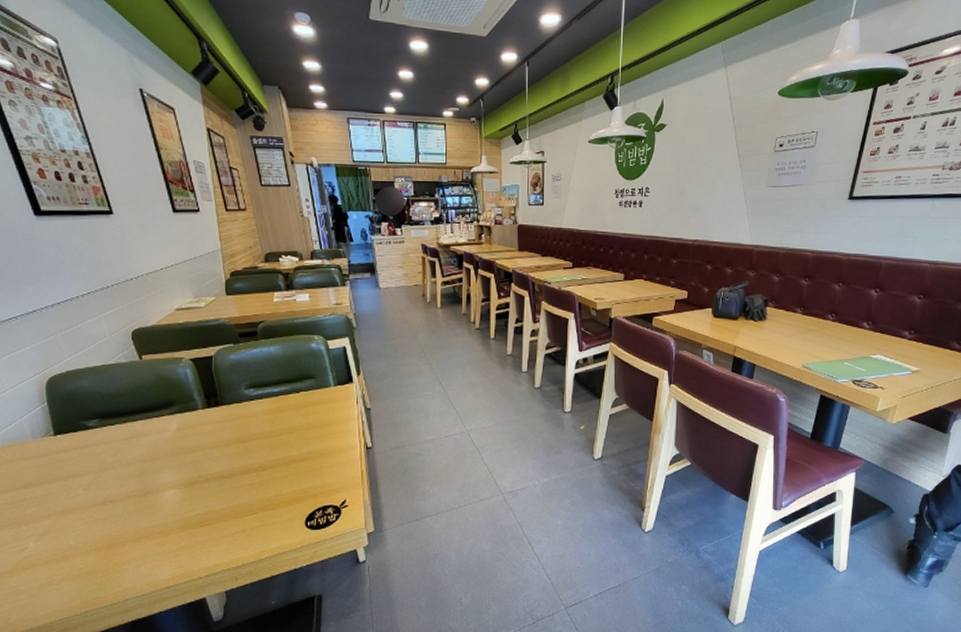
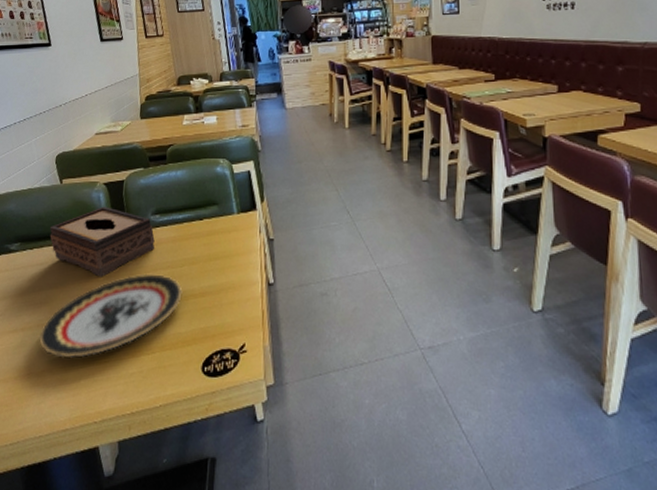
tissue box: none [131,382,250,449] -> present [49,206,155,277]
plate: none [132,443,282,525] -> present [39,273,183,358]

